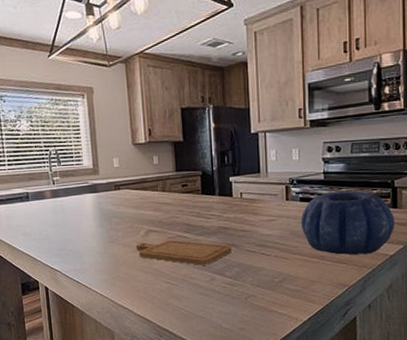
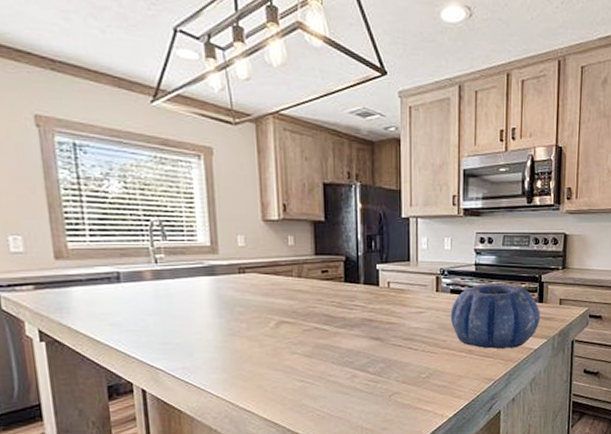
chopping board: present [136,240,232,265] -> none [263,333,376,361]

